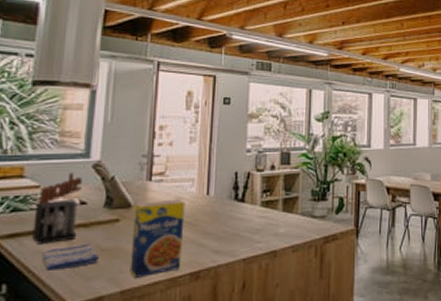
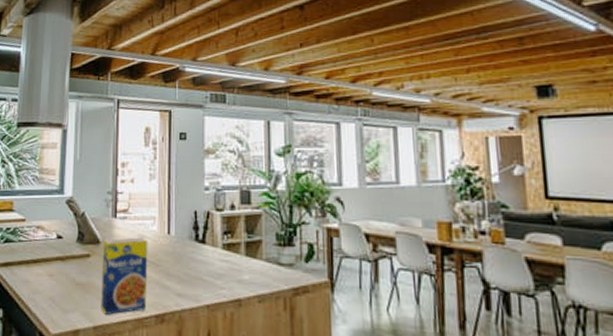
knife block: present [32,172,82,245] -> none [21,207,58,275]
dish towel: present [42,243,99,271] -> none [29,276,74,300]

